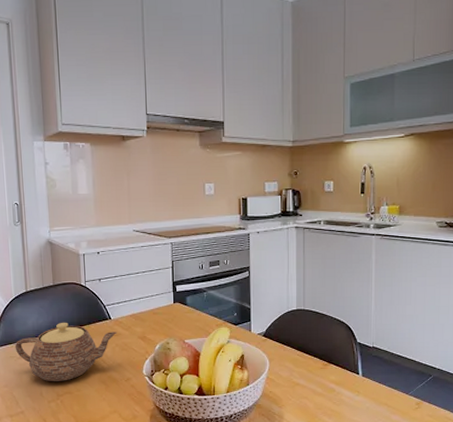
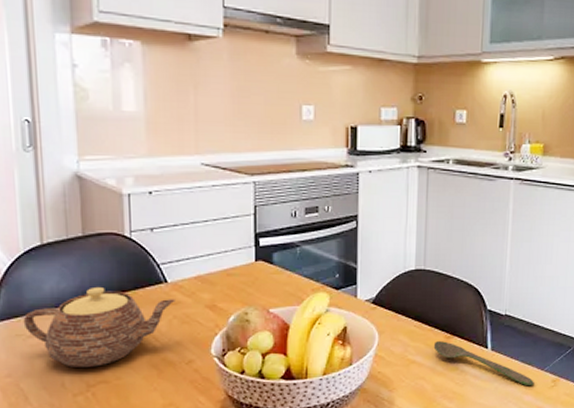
spoon: none [314,368,400,408] -> present [433,341,534,386]

